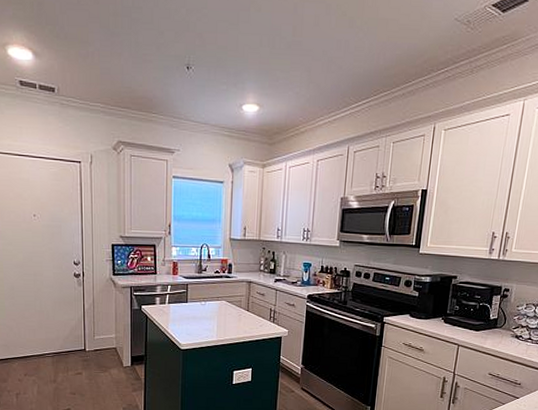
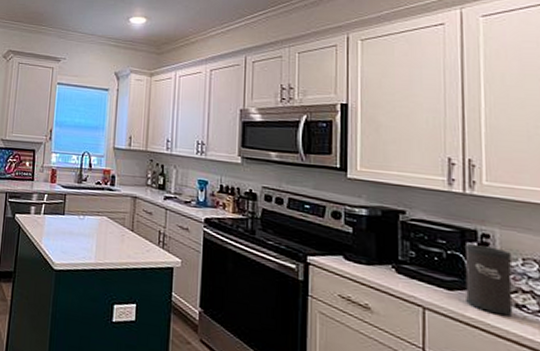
speaker: none [486,297,521,344] -> present [464,244,514,316]

